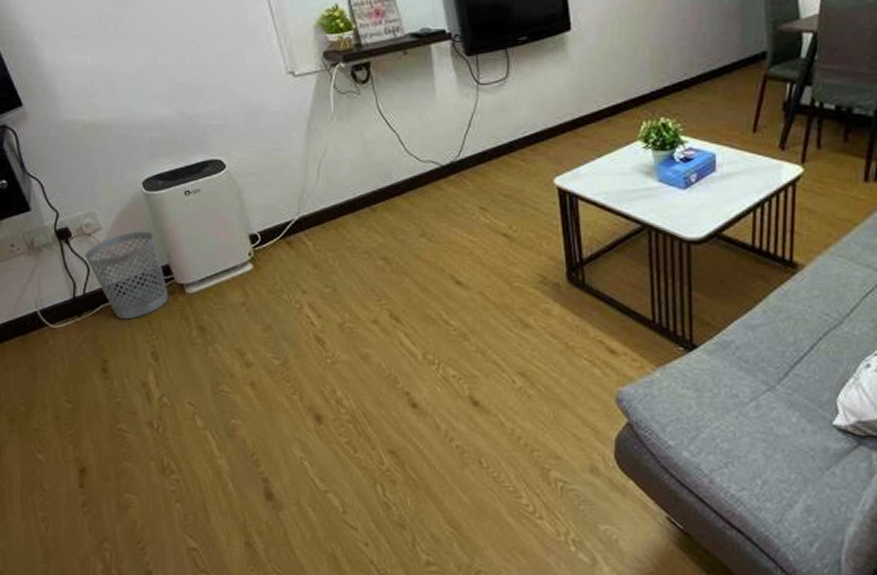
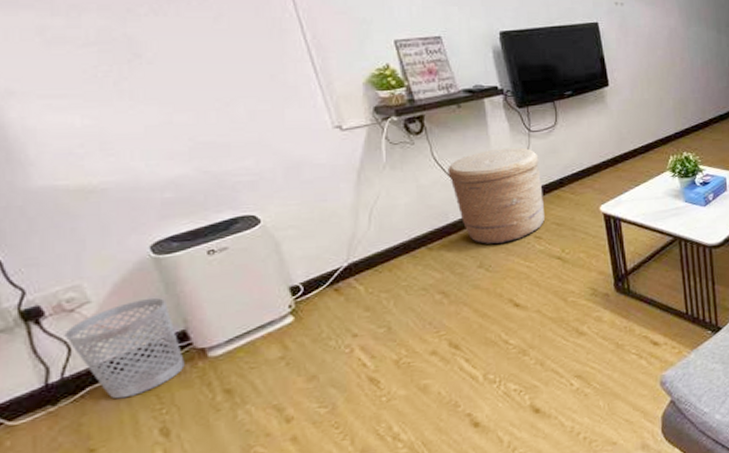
basket: none [392,102,491,213] -> present [447,147,544,244]

